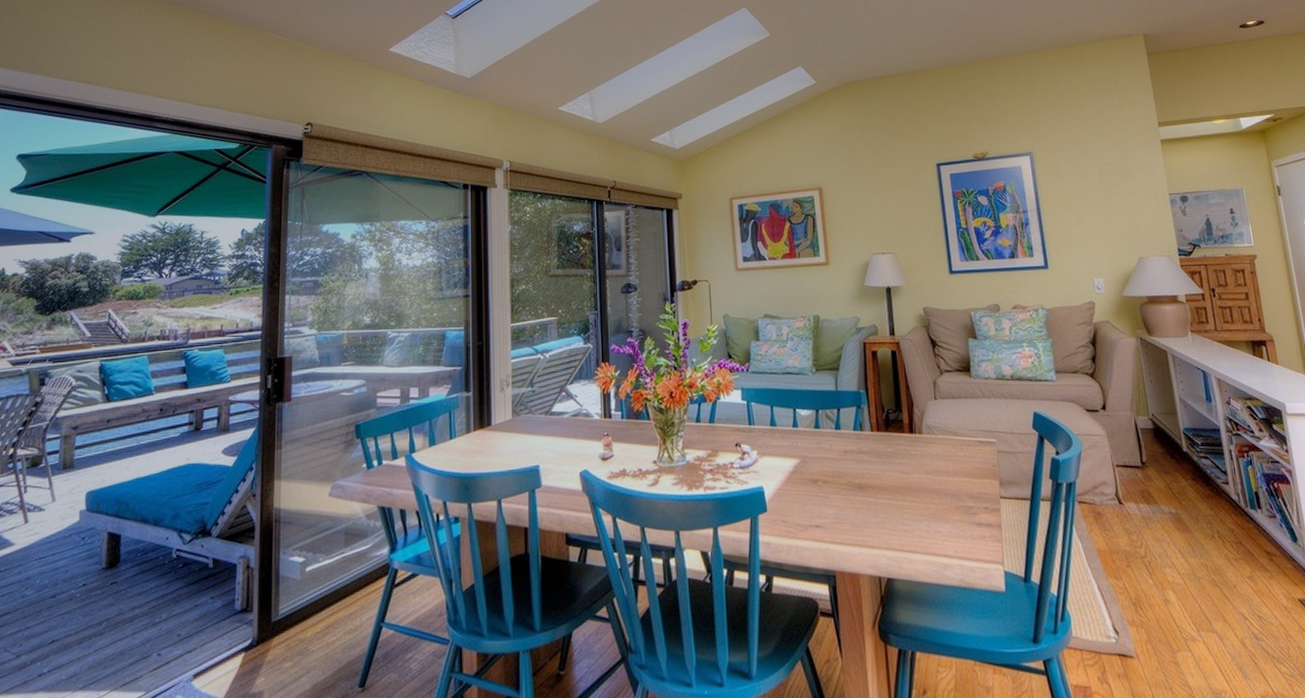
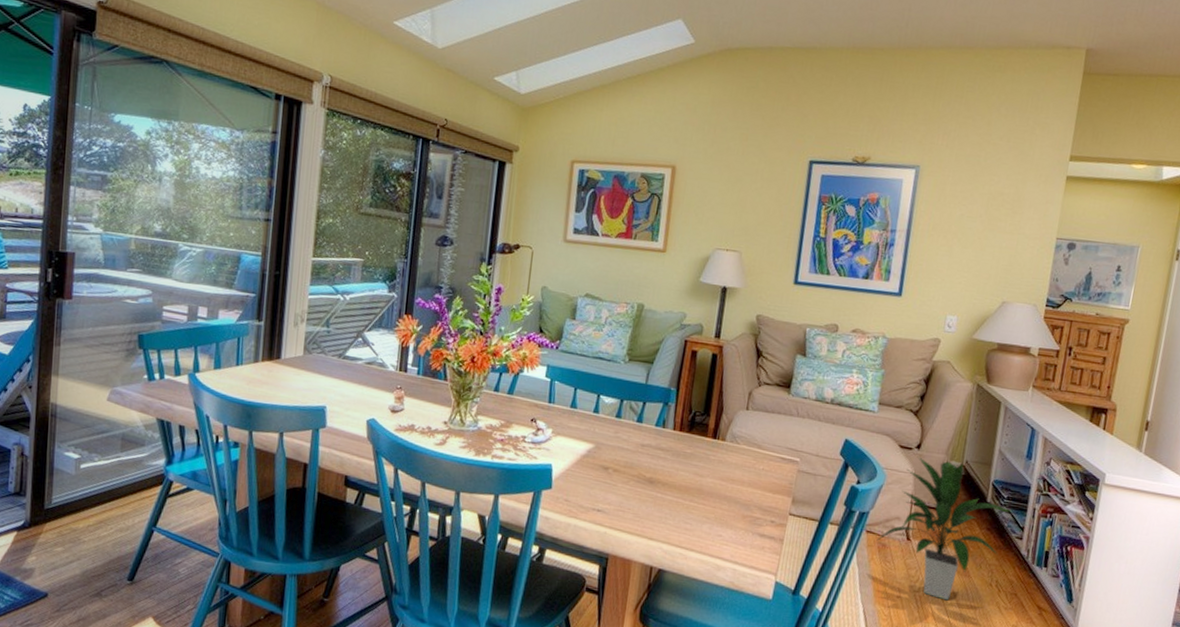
indoor plant: none [1090,415,1209,562] -> present [876,456,1012,601]

